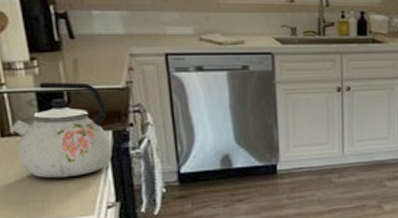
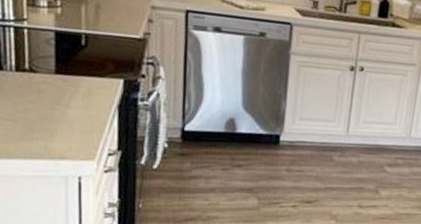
kettle: present [11,82,113,178] -> none [27,22,122,120]

